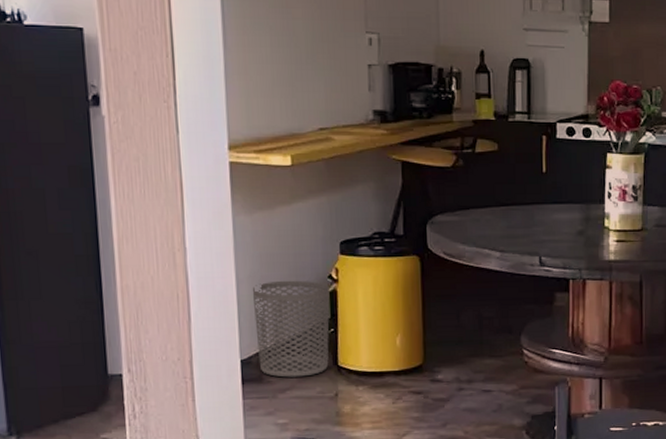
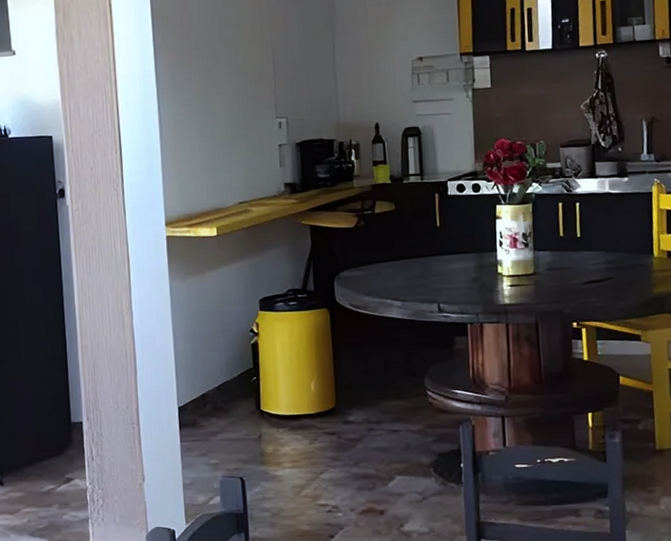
waste bin: present [252,280,330,378] -> none [186,335,253,422]

